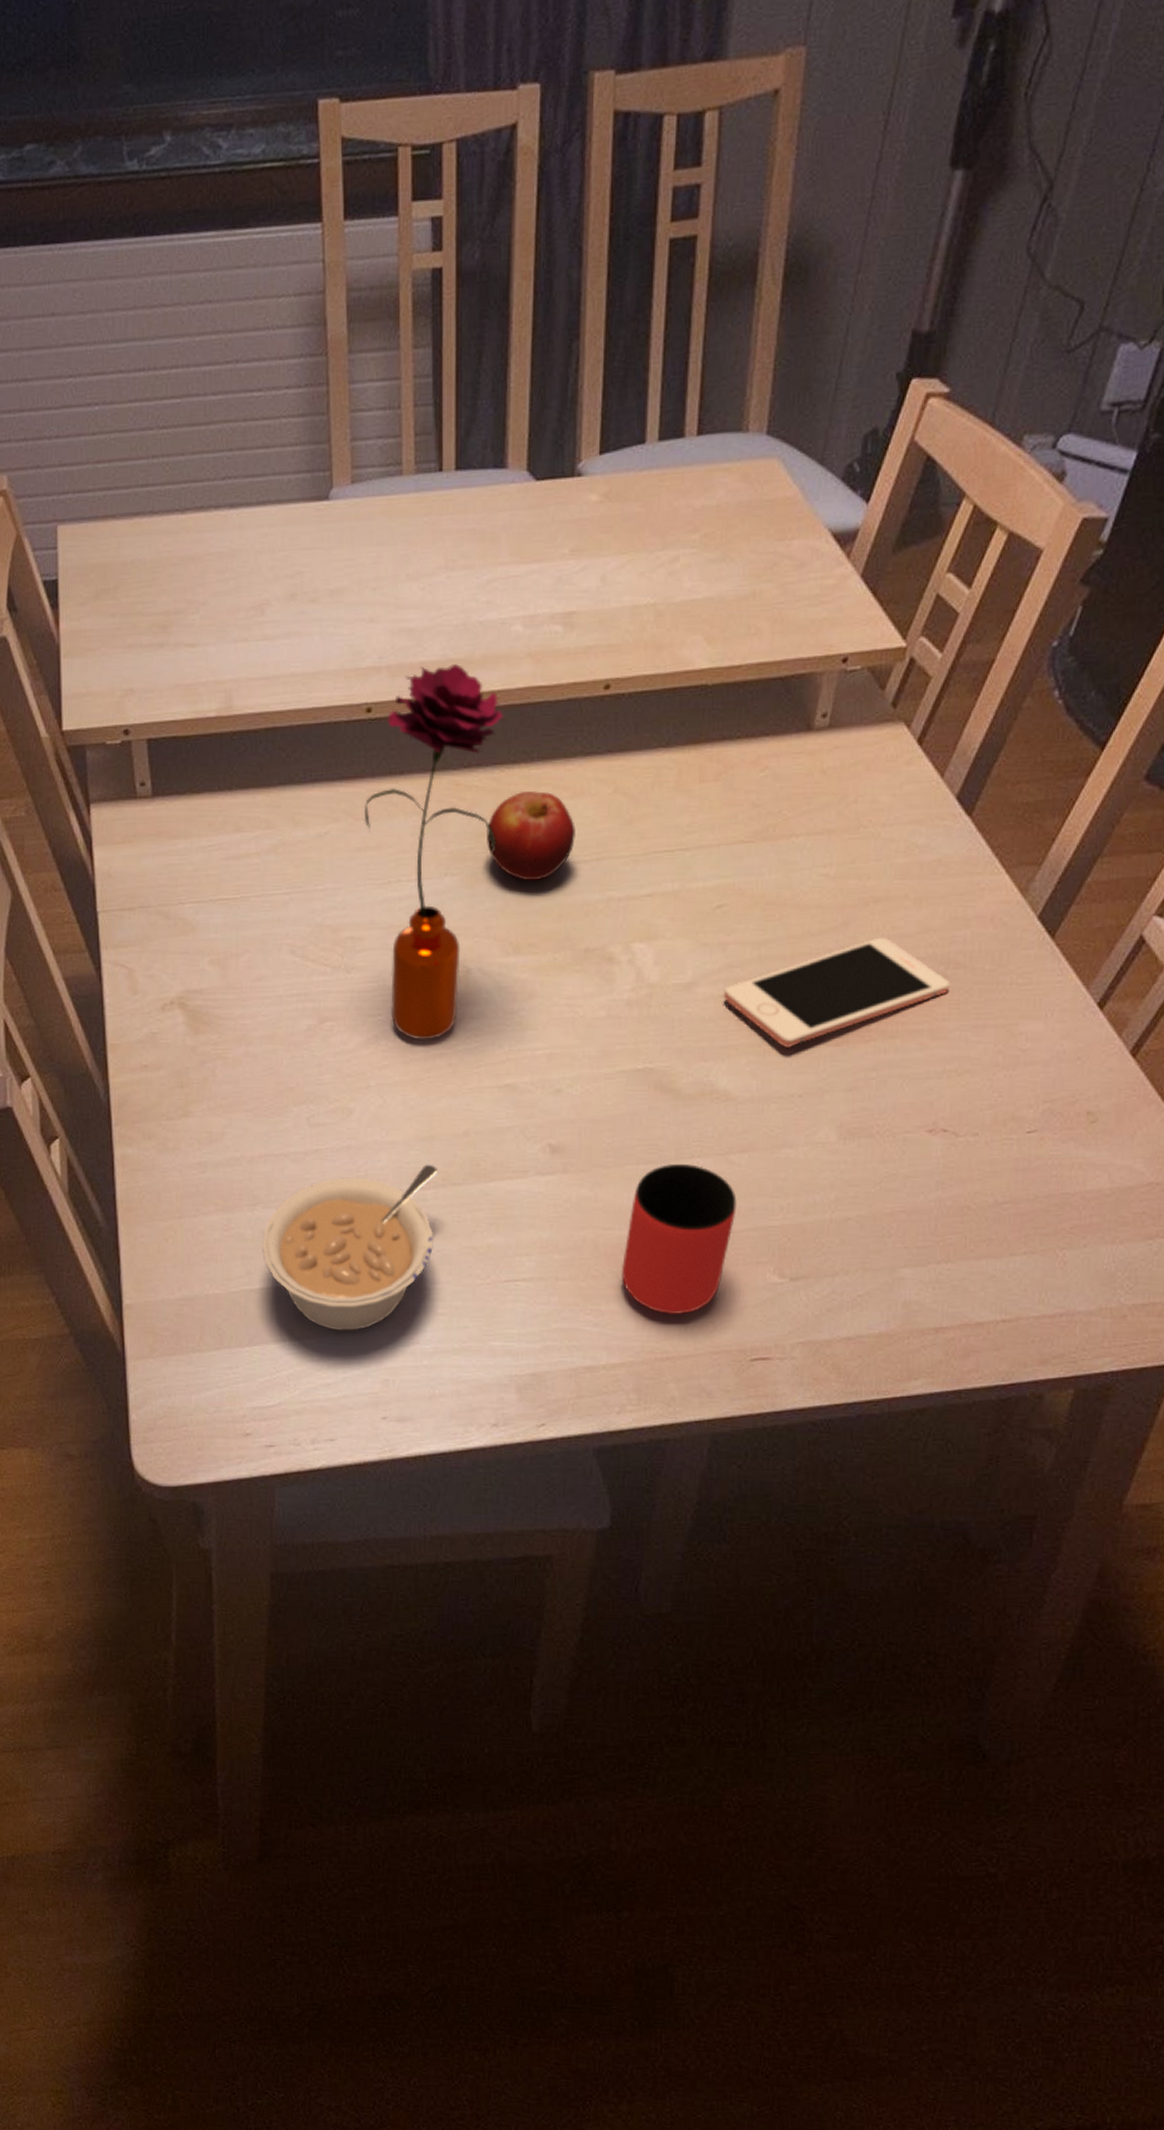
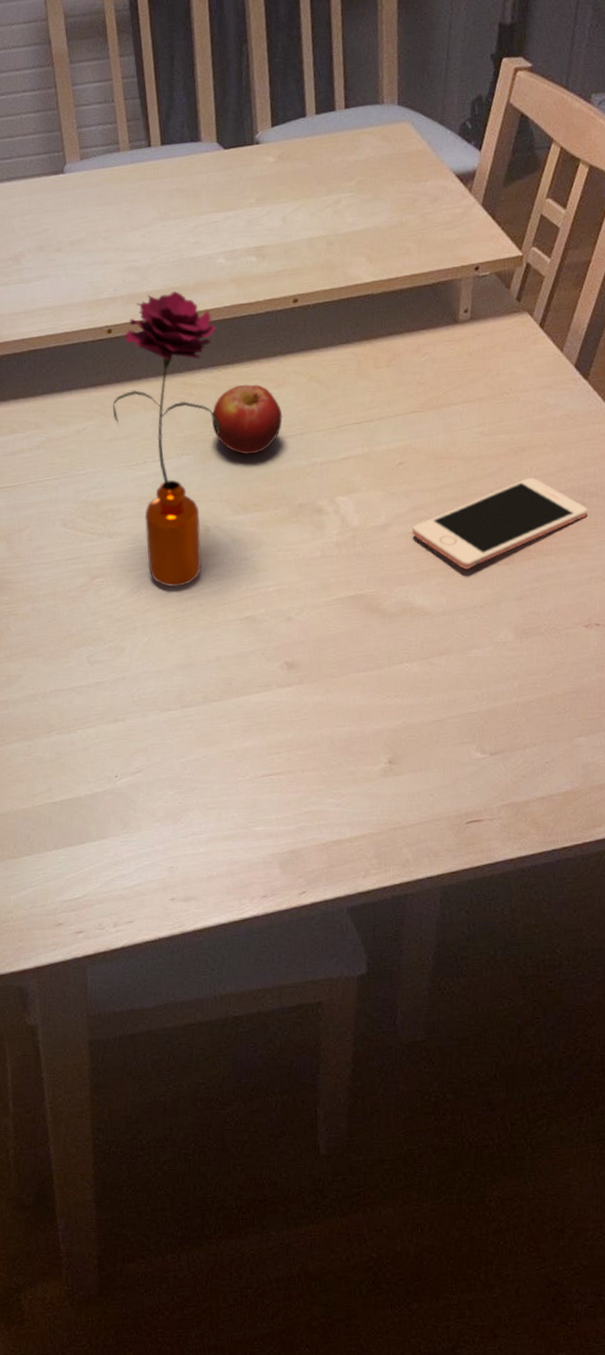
legume: present [262,1164,437,1331] -> none [59,686,200,830]
cup: present [622,1163,737,1315] -> none [354,668,441,792]

